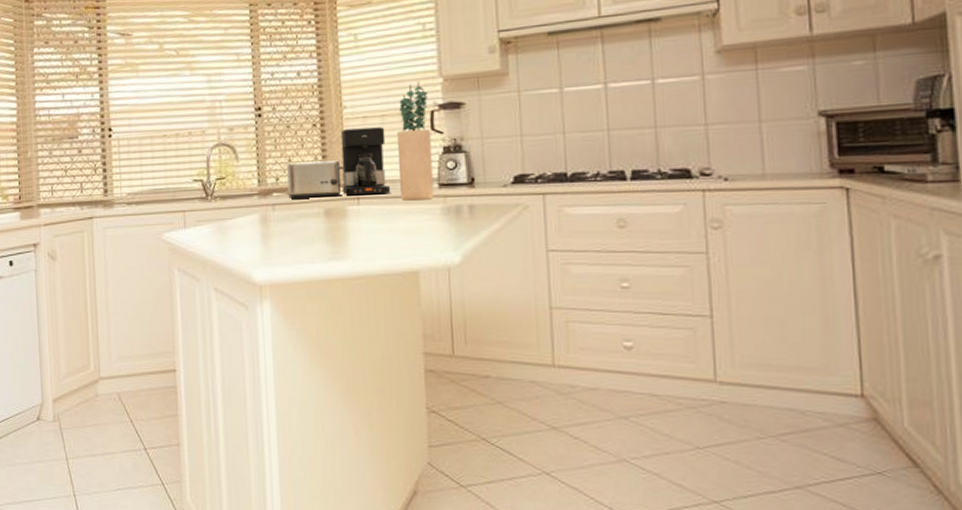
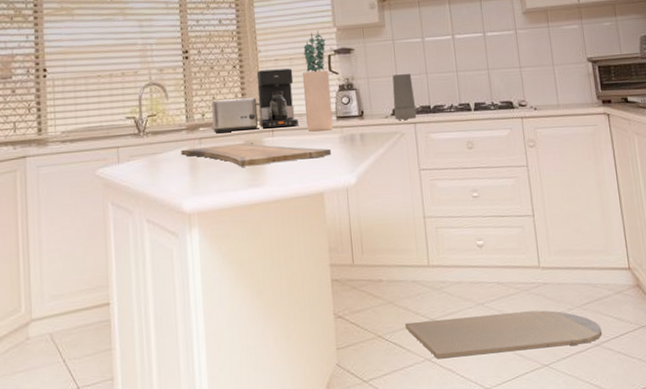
cutting board: none [252,210,431,238] -> present [181,141,332,167]
canister: none [515,133,547,190] -> present [392,74,417,120]
door mat: none [518,427,807,483] -> present [405,310,602,359]

